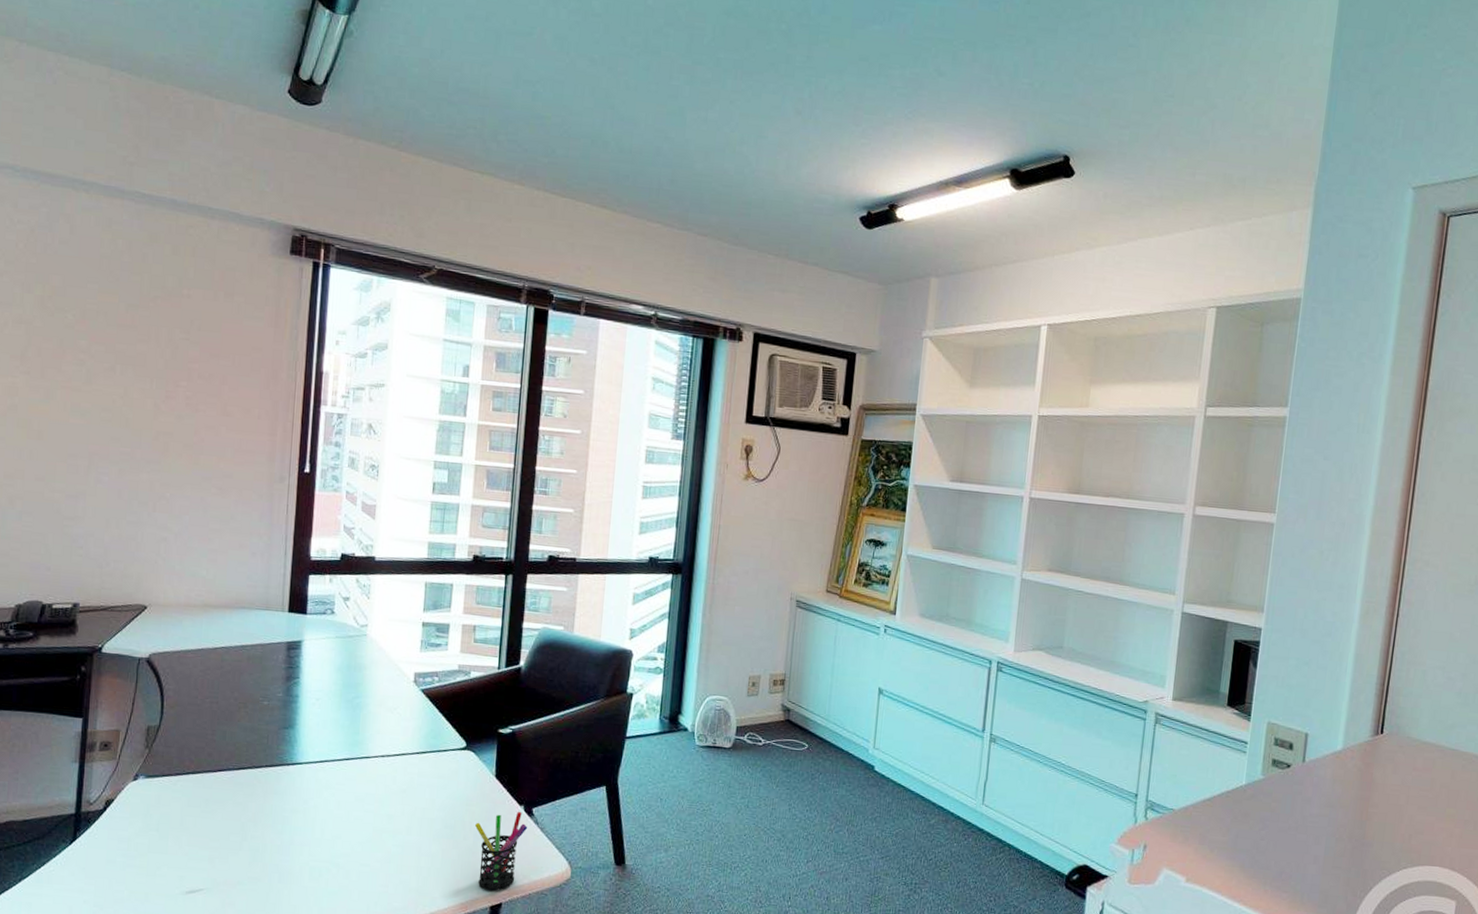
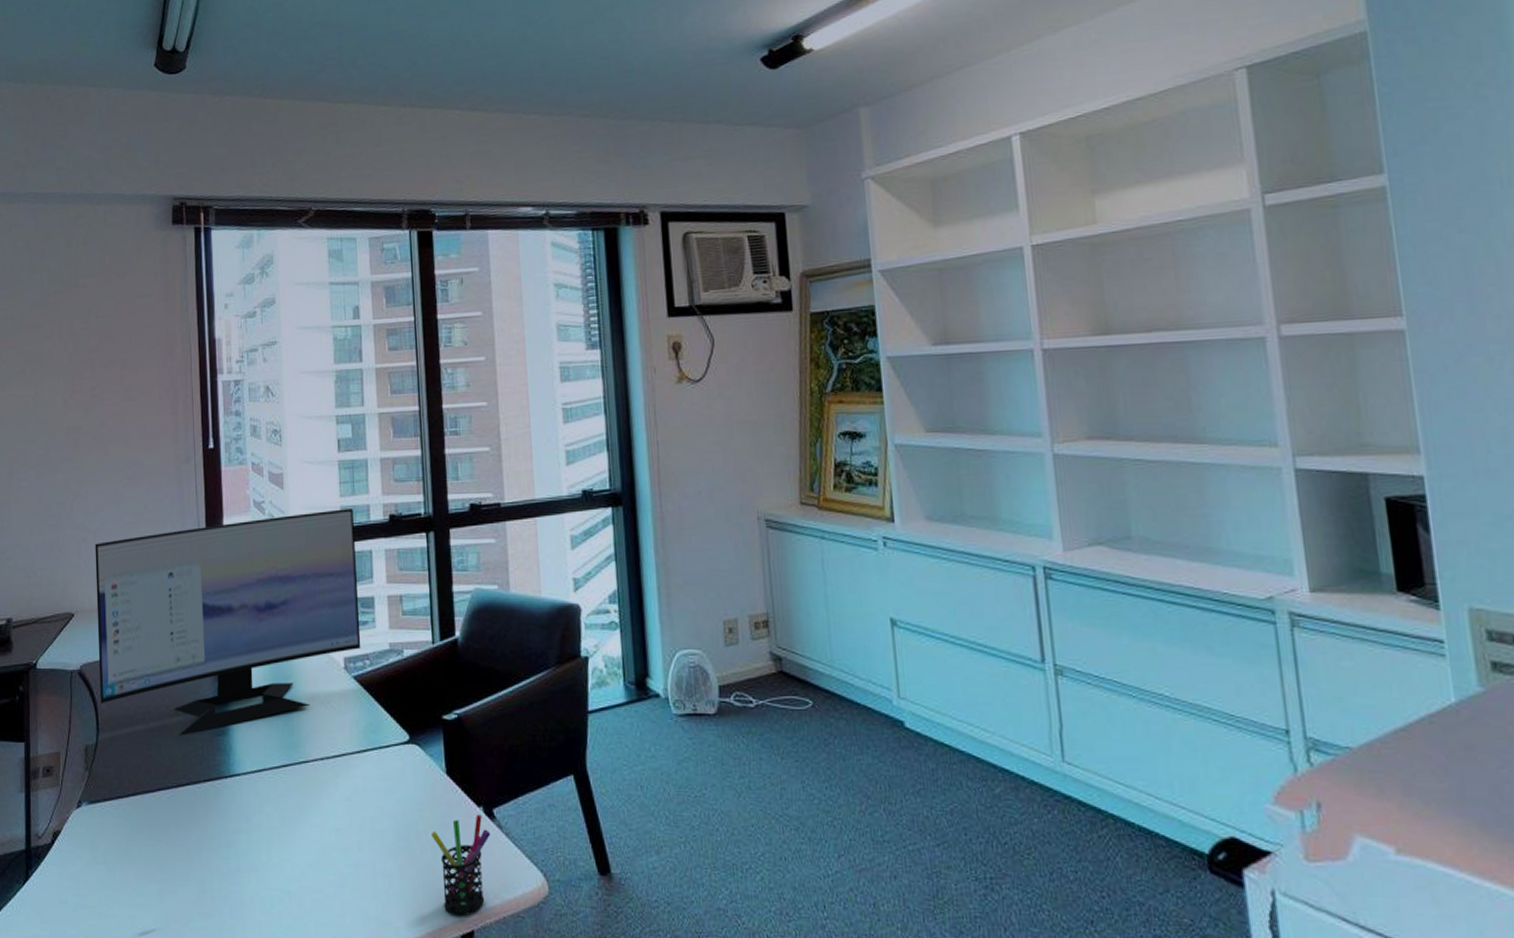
computer monitor: none [167,542,440,726] -> present [95,508,361,736]

